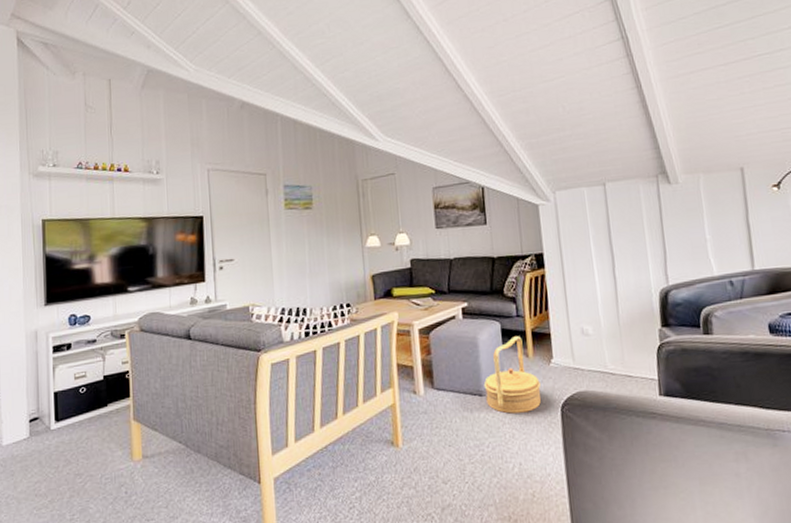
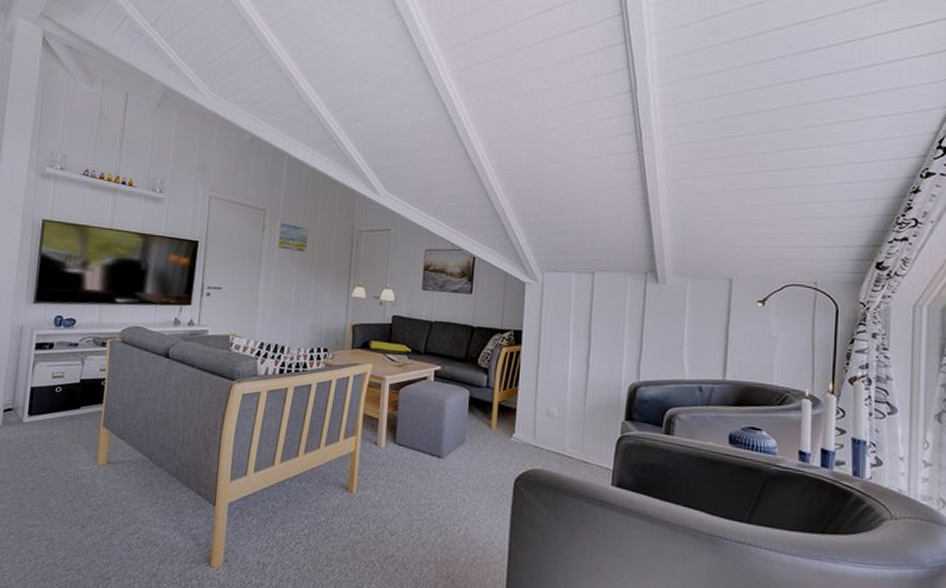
woven basket: present [483,336,541,414] -> none [443,406,498,481]

